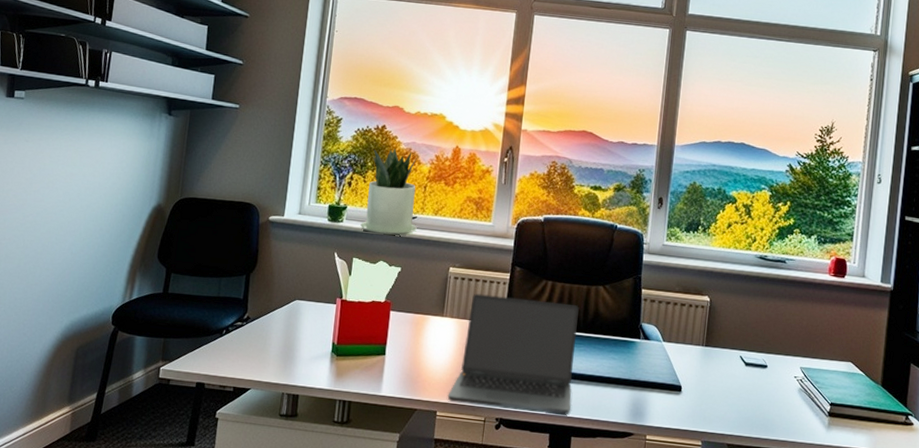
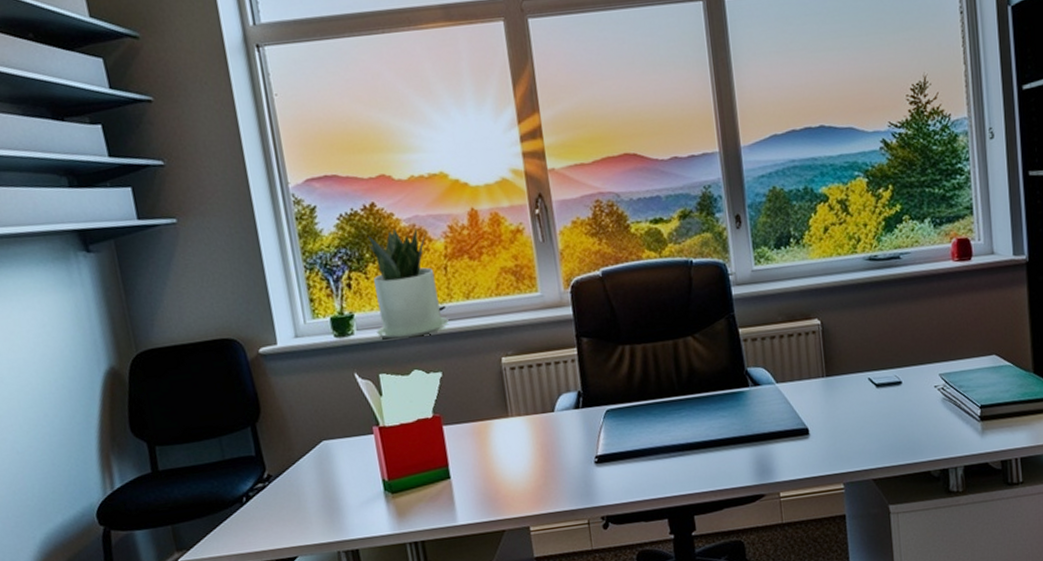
laptop: present [447,293,580,415] -> none [537,365,686,511]

